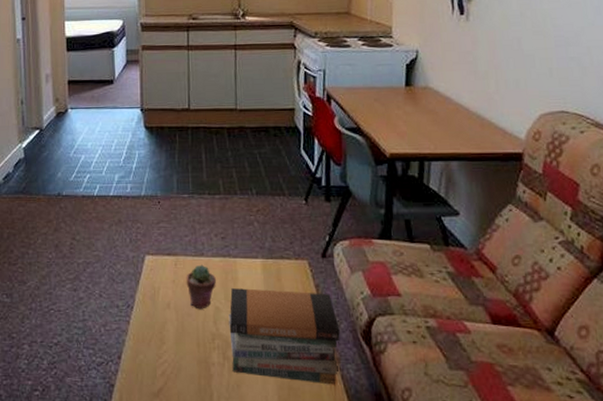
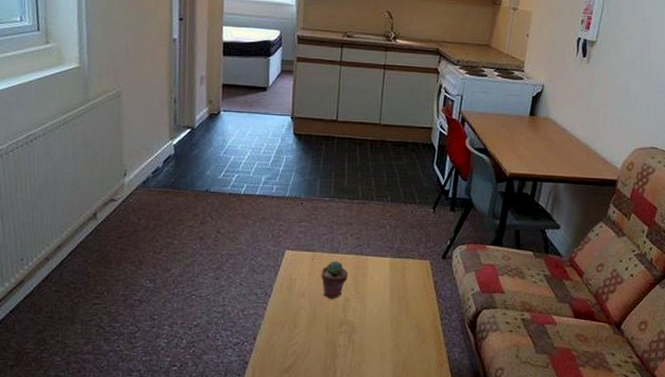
book stack: present [229,288,340,385] -> none [355,282,451,364]

